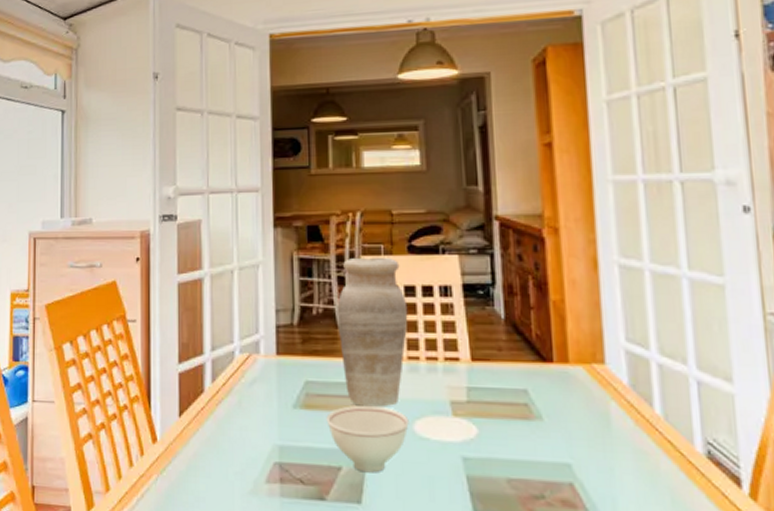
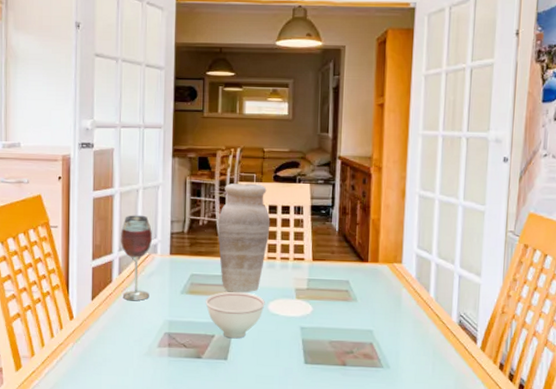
wineglass: none [212,303,252,417] -> present [120,215,152,300]

